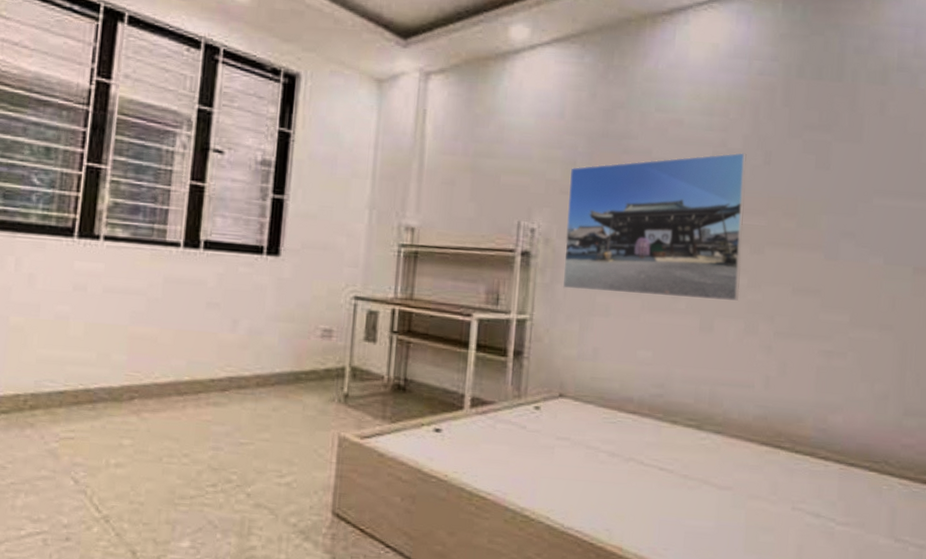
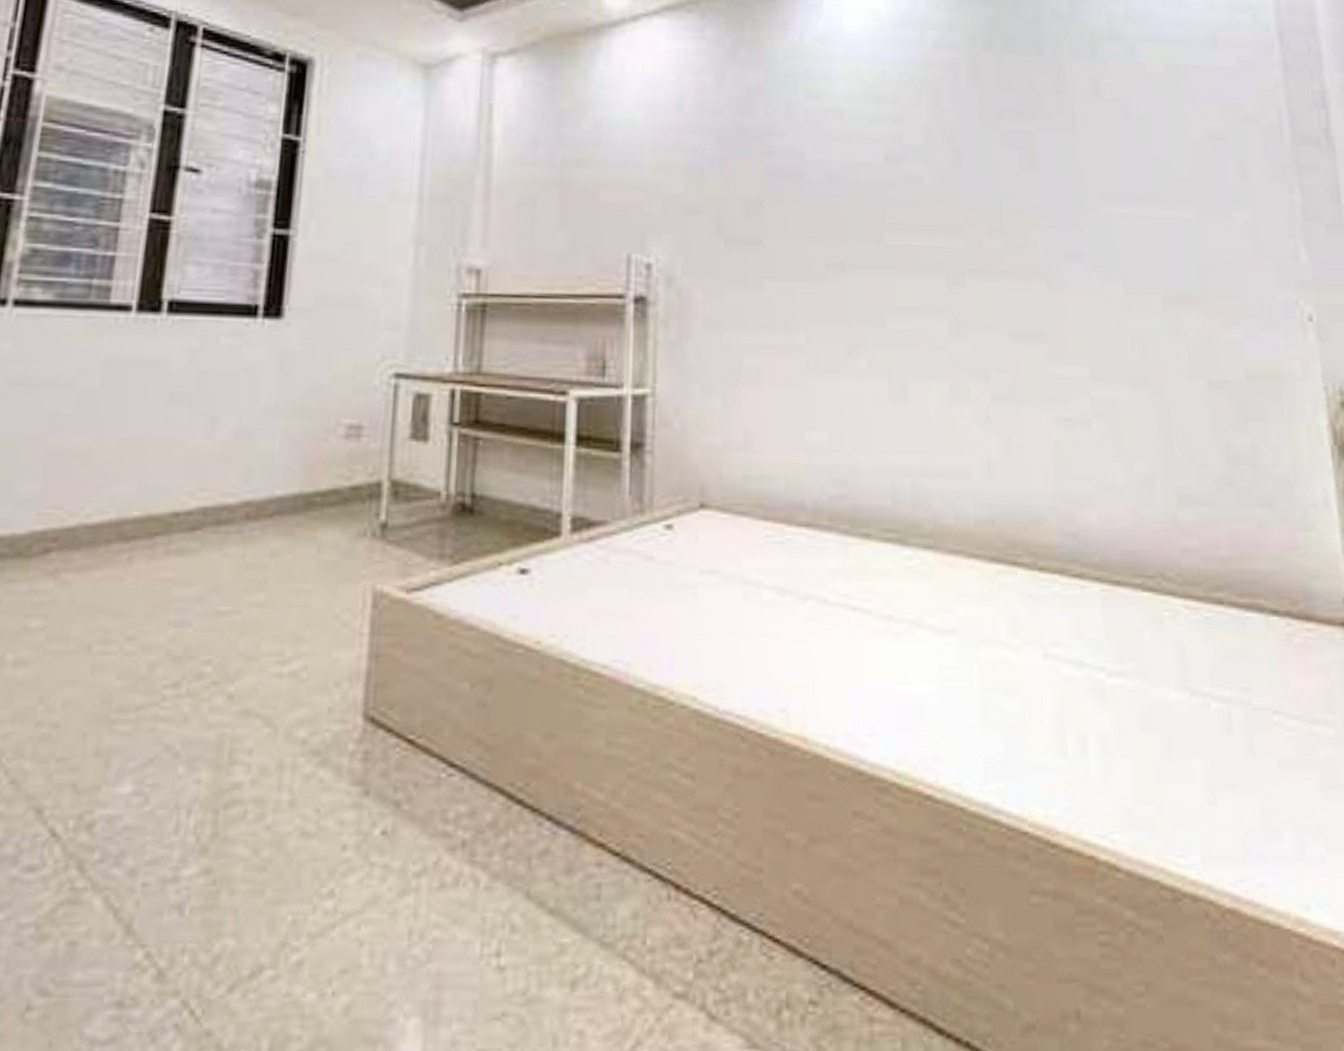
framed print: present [562,153,747,301] -> none [694,150,939,353]

